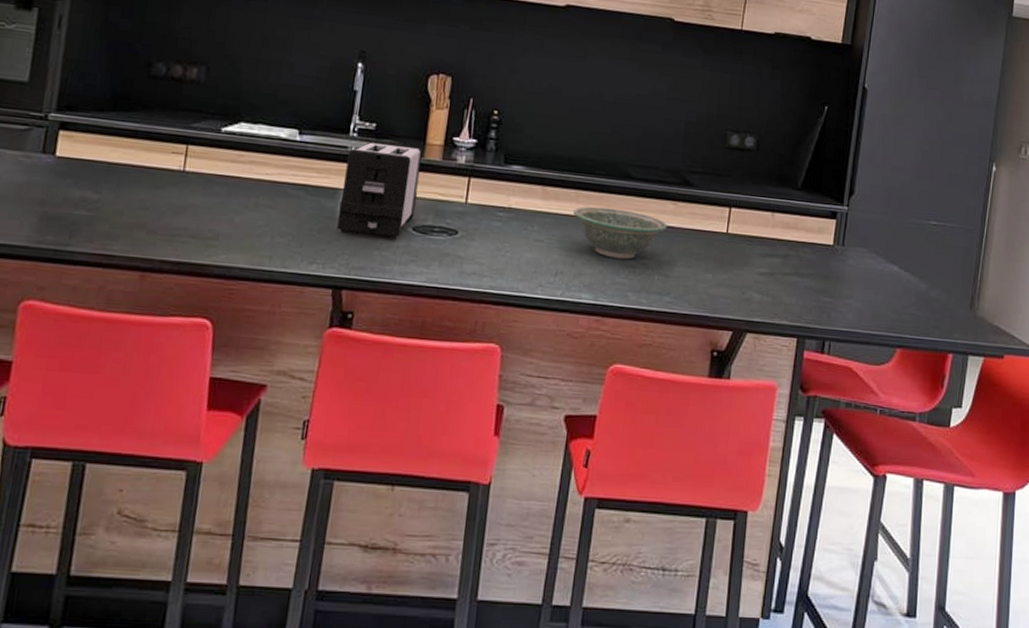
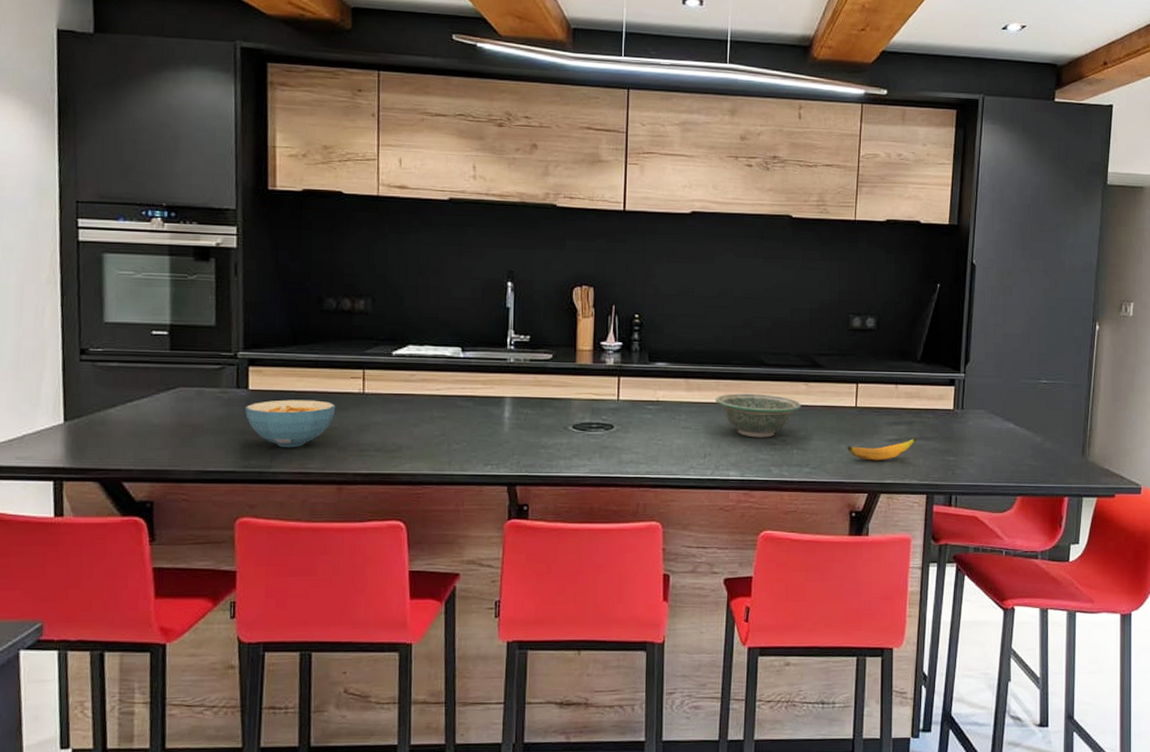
cereal bowl: none [48,170,151,225] -> present [245,399,336,447]
toaster: present [336,140,423,240] -> none [505,351,574,438]
banana: none [714,274,791,296] -> present [848,438,917,461]

